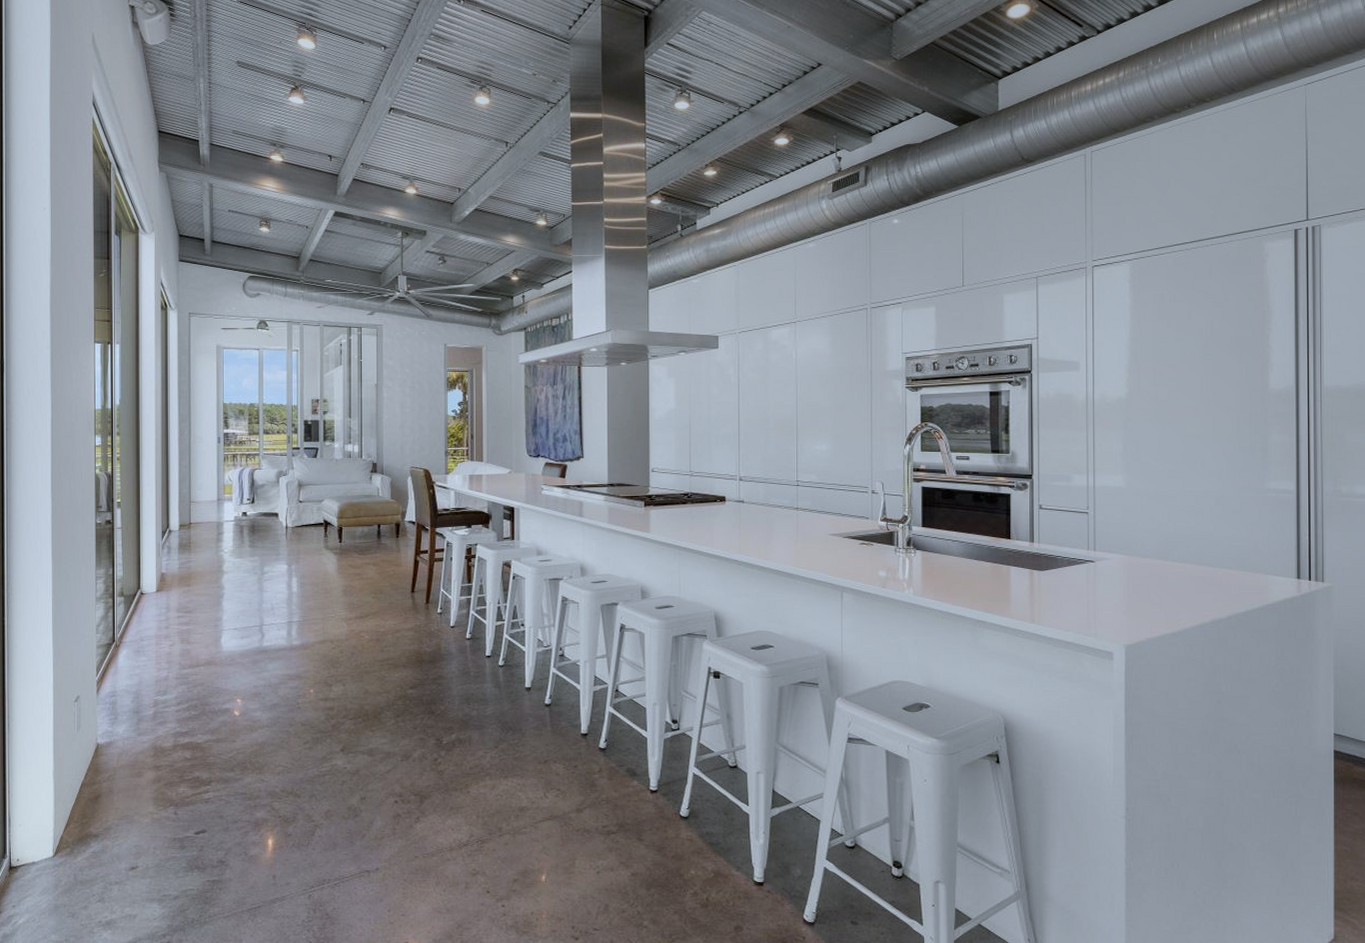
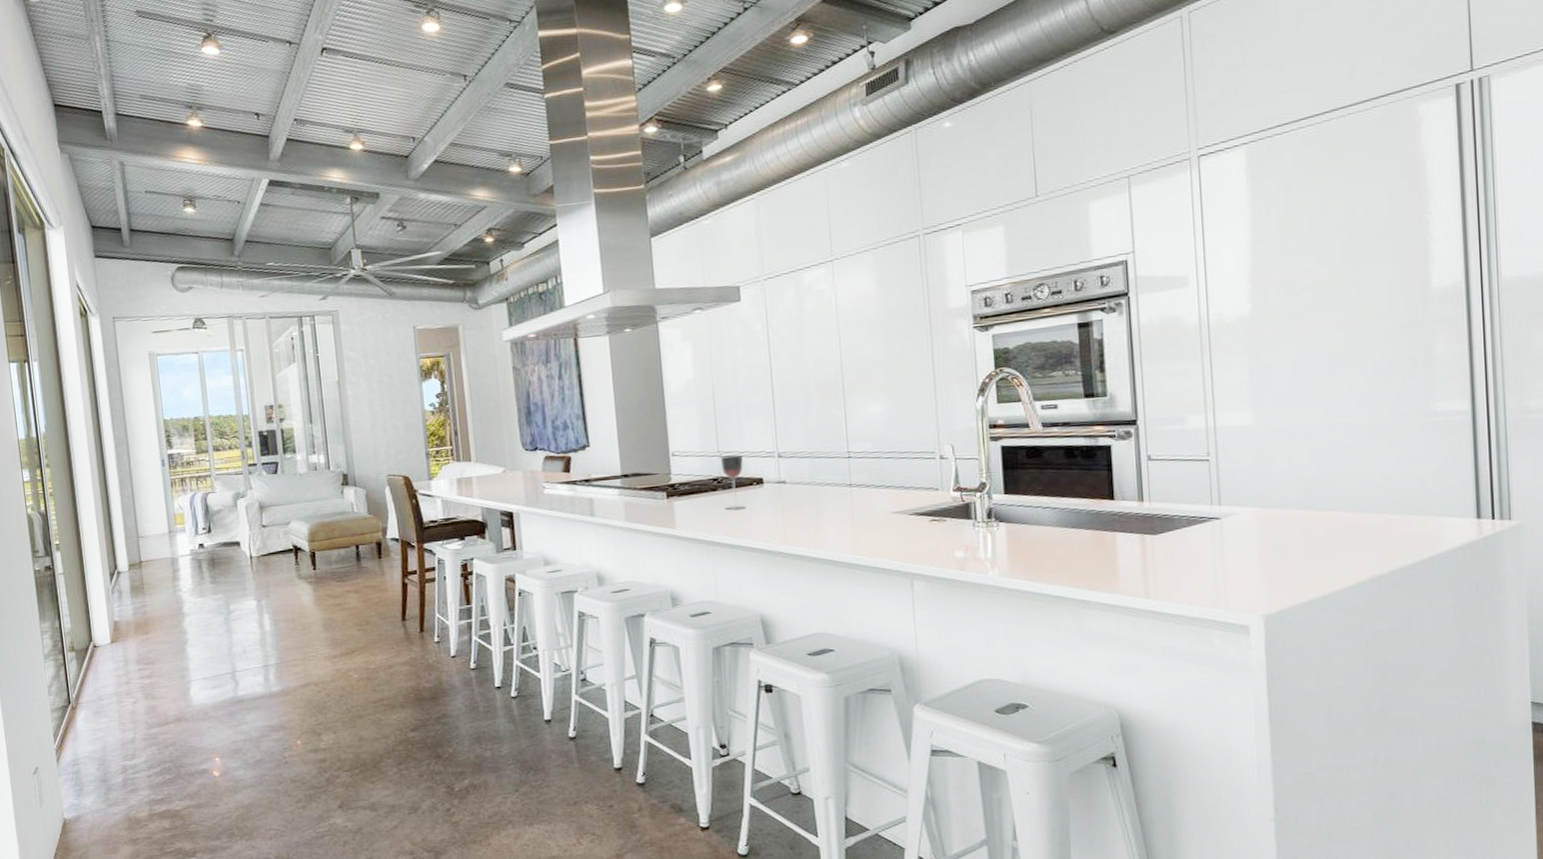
wineglass: none [691,475,710,521] -> present [720,454,745,510]

